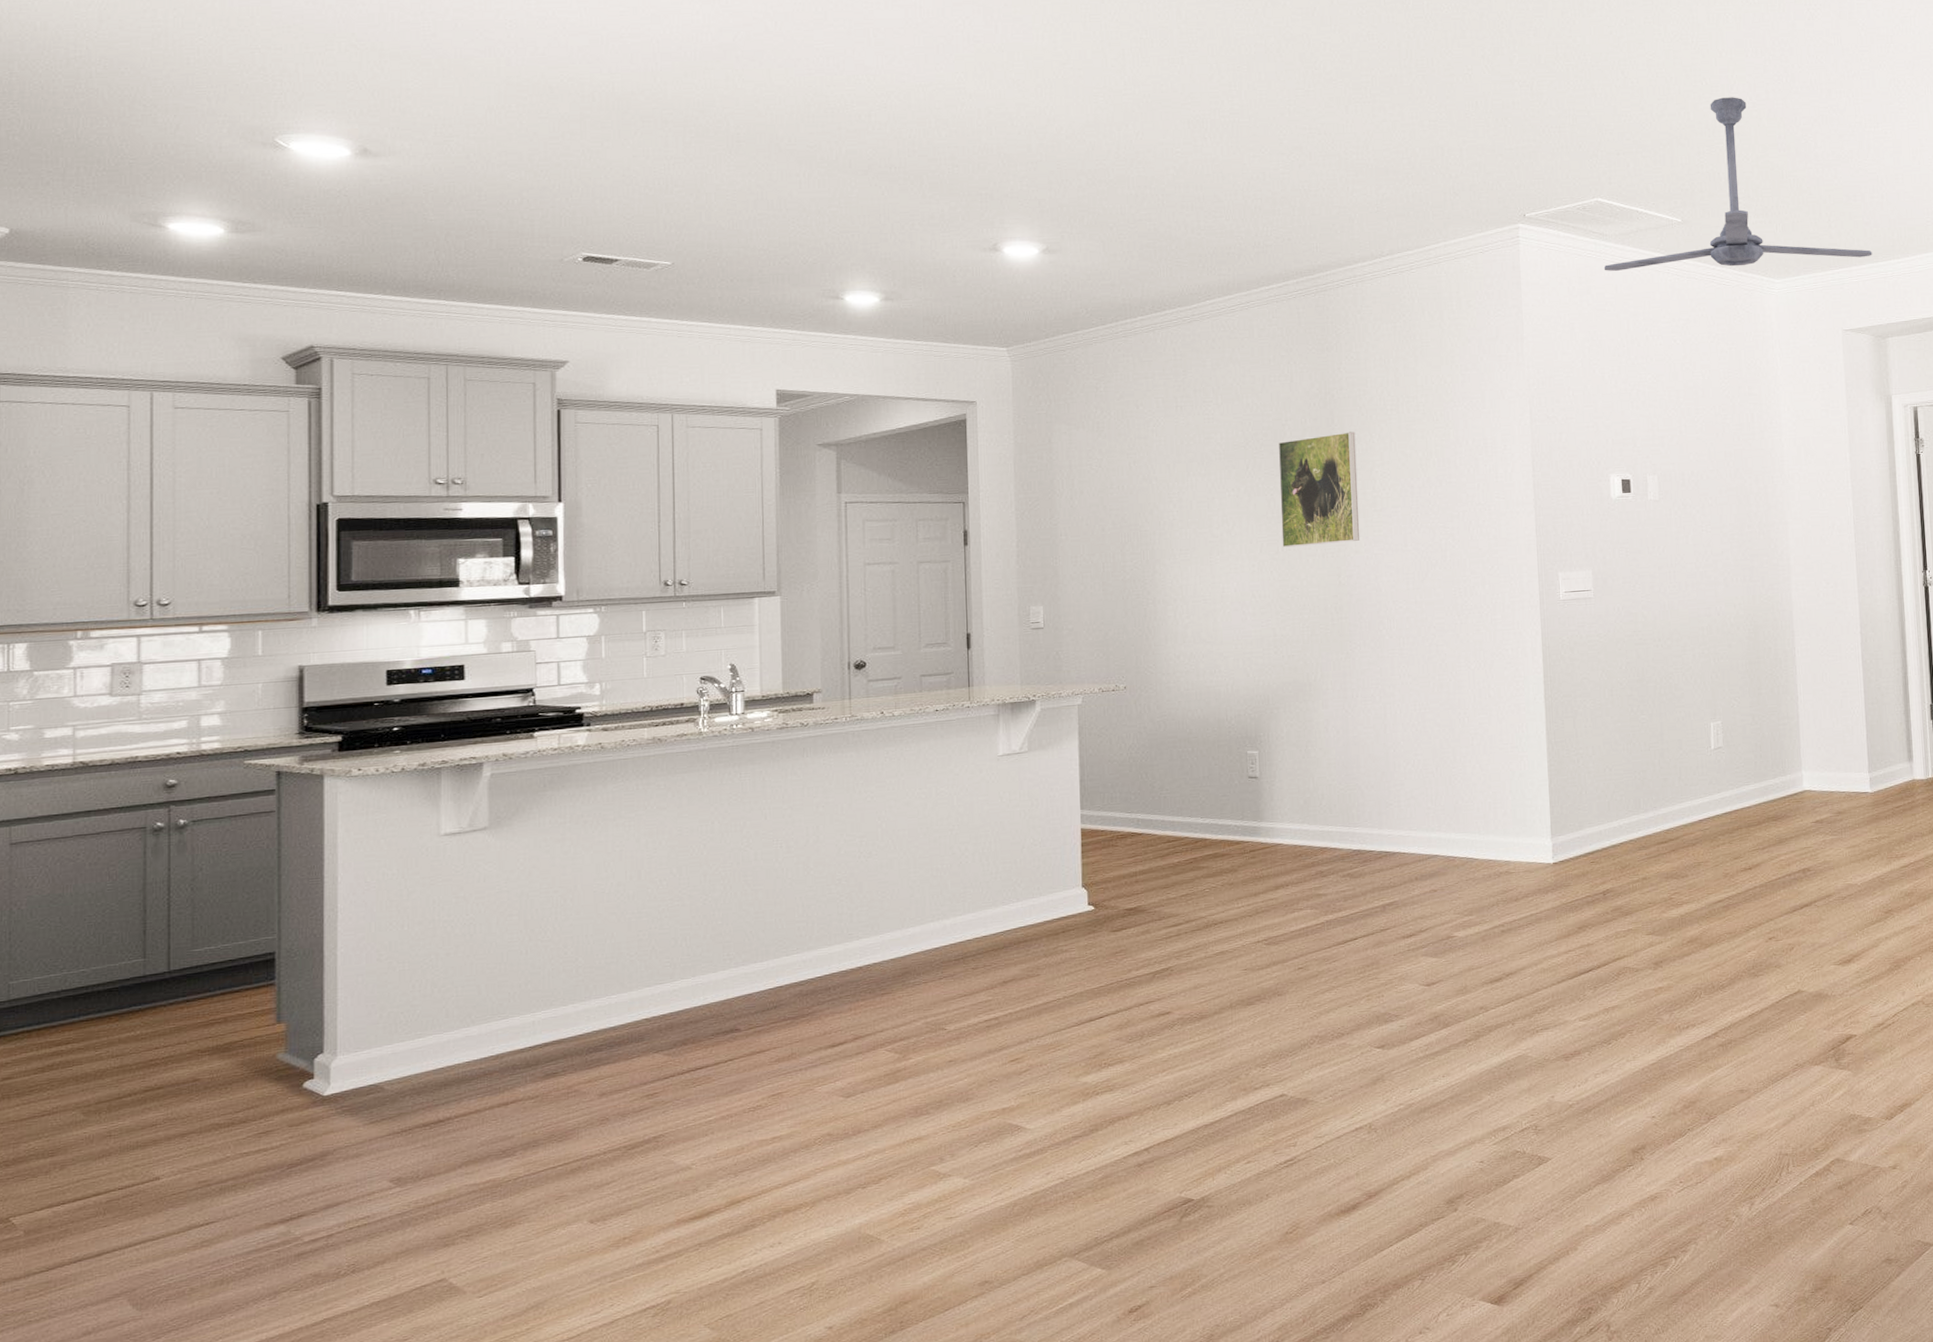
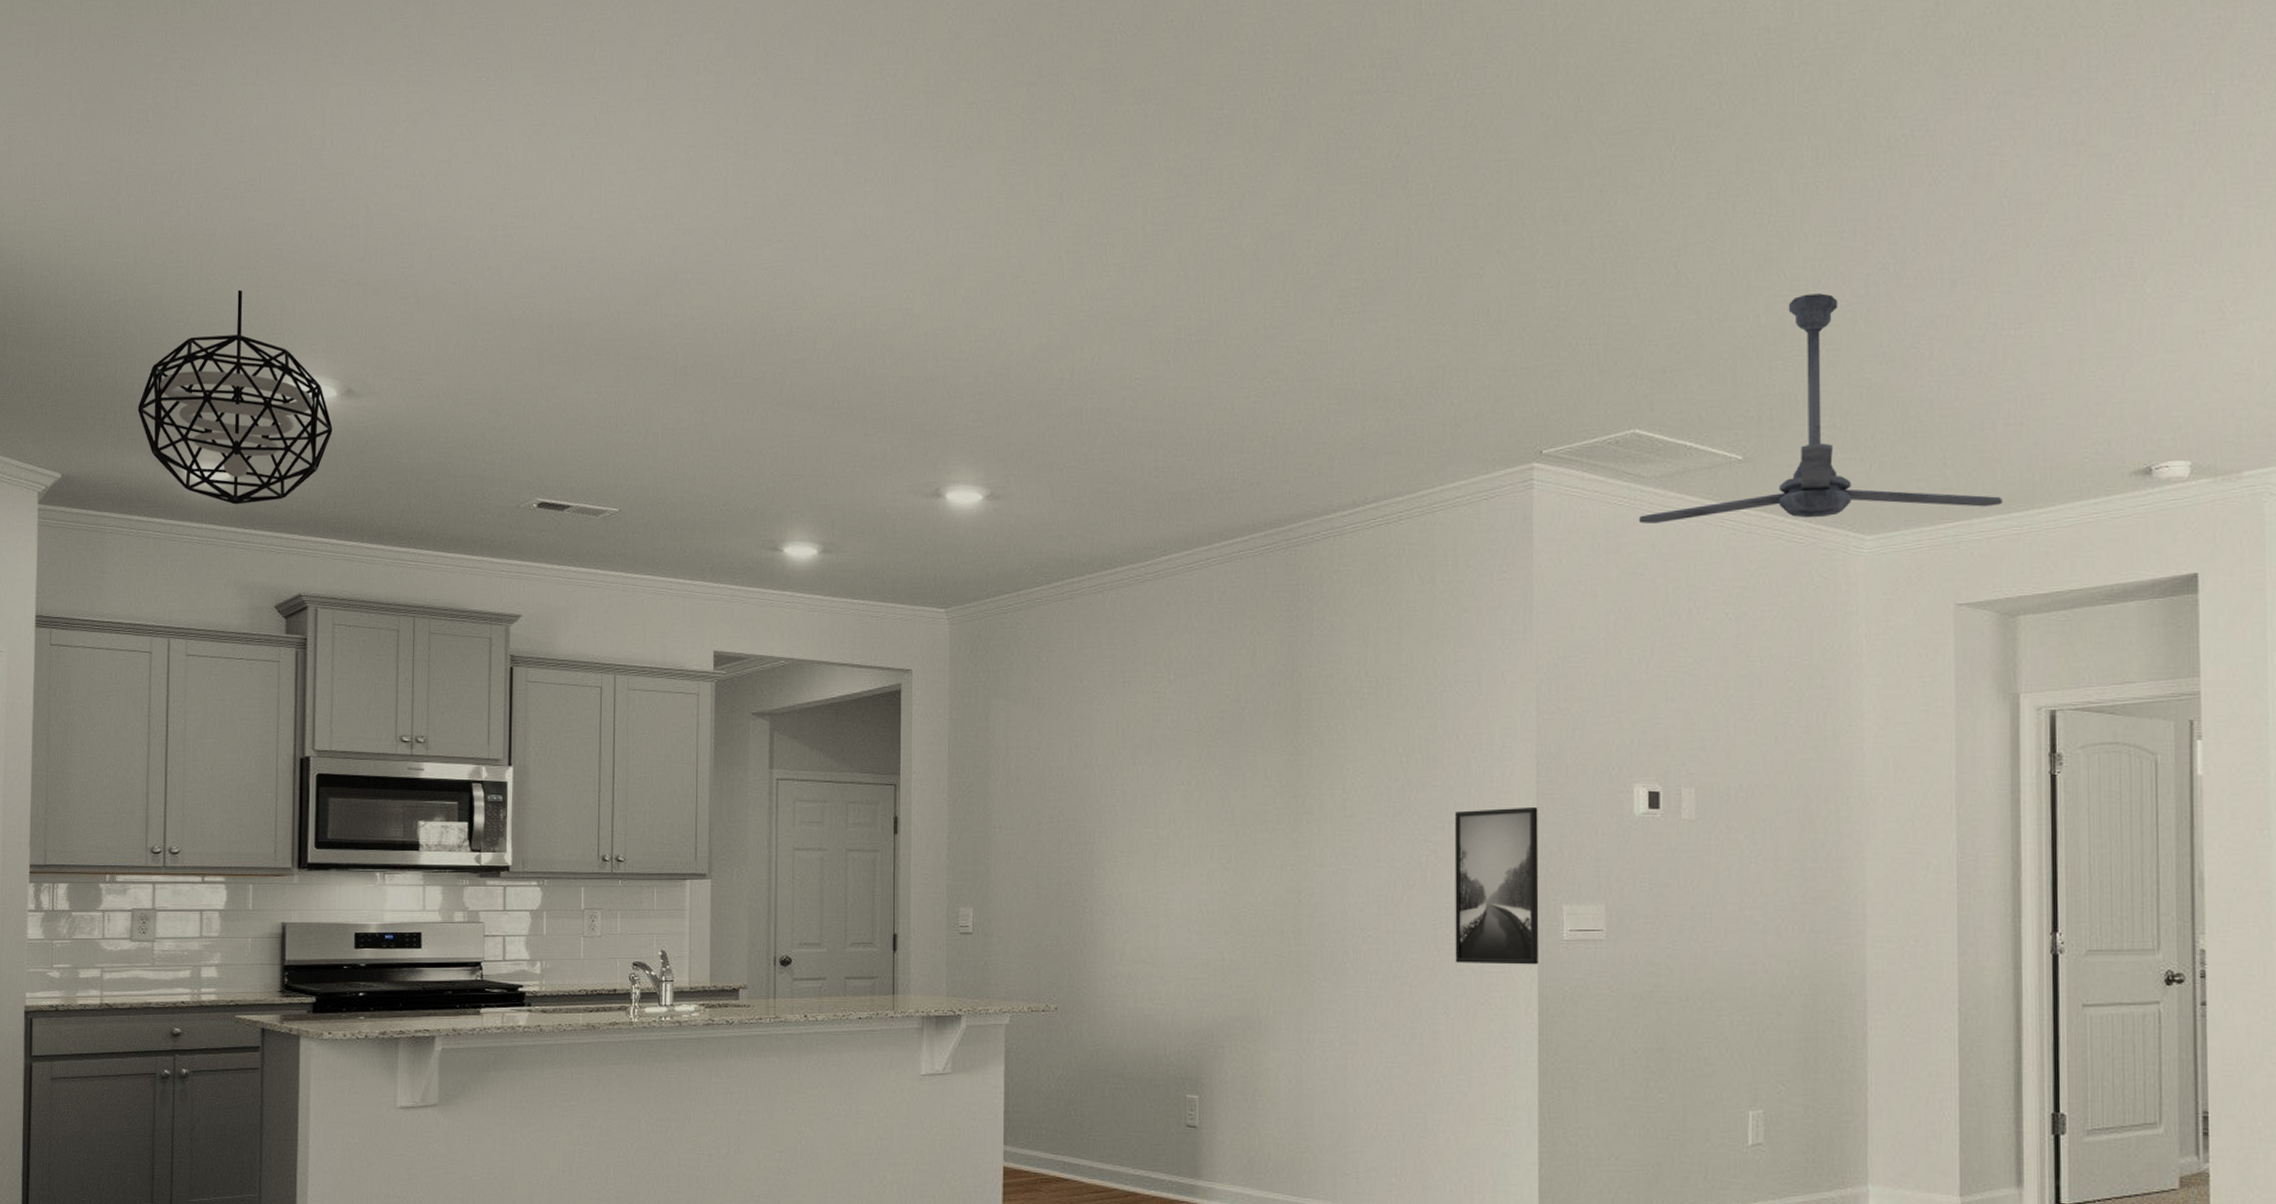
pendant light: none [106,50,347,259] -> present [138,289,333,505]
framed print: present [1278,431,1359,548] -> none [1235,718,1326,856]
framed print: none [1467,495,1542,624] -> present [1454,806,1539,965]

